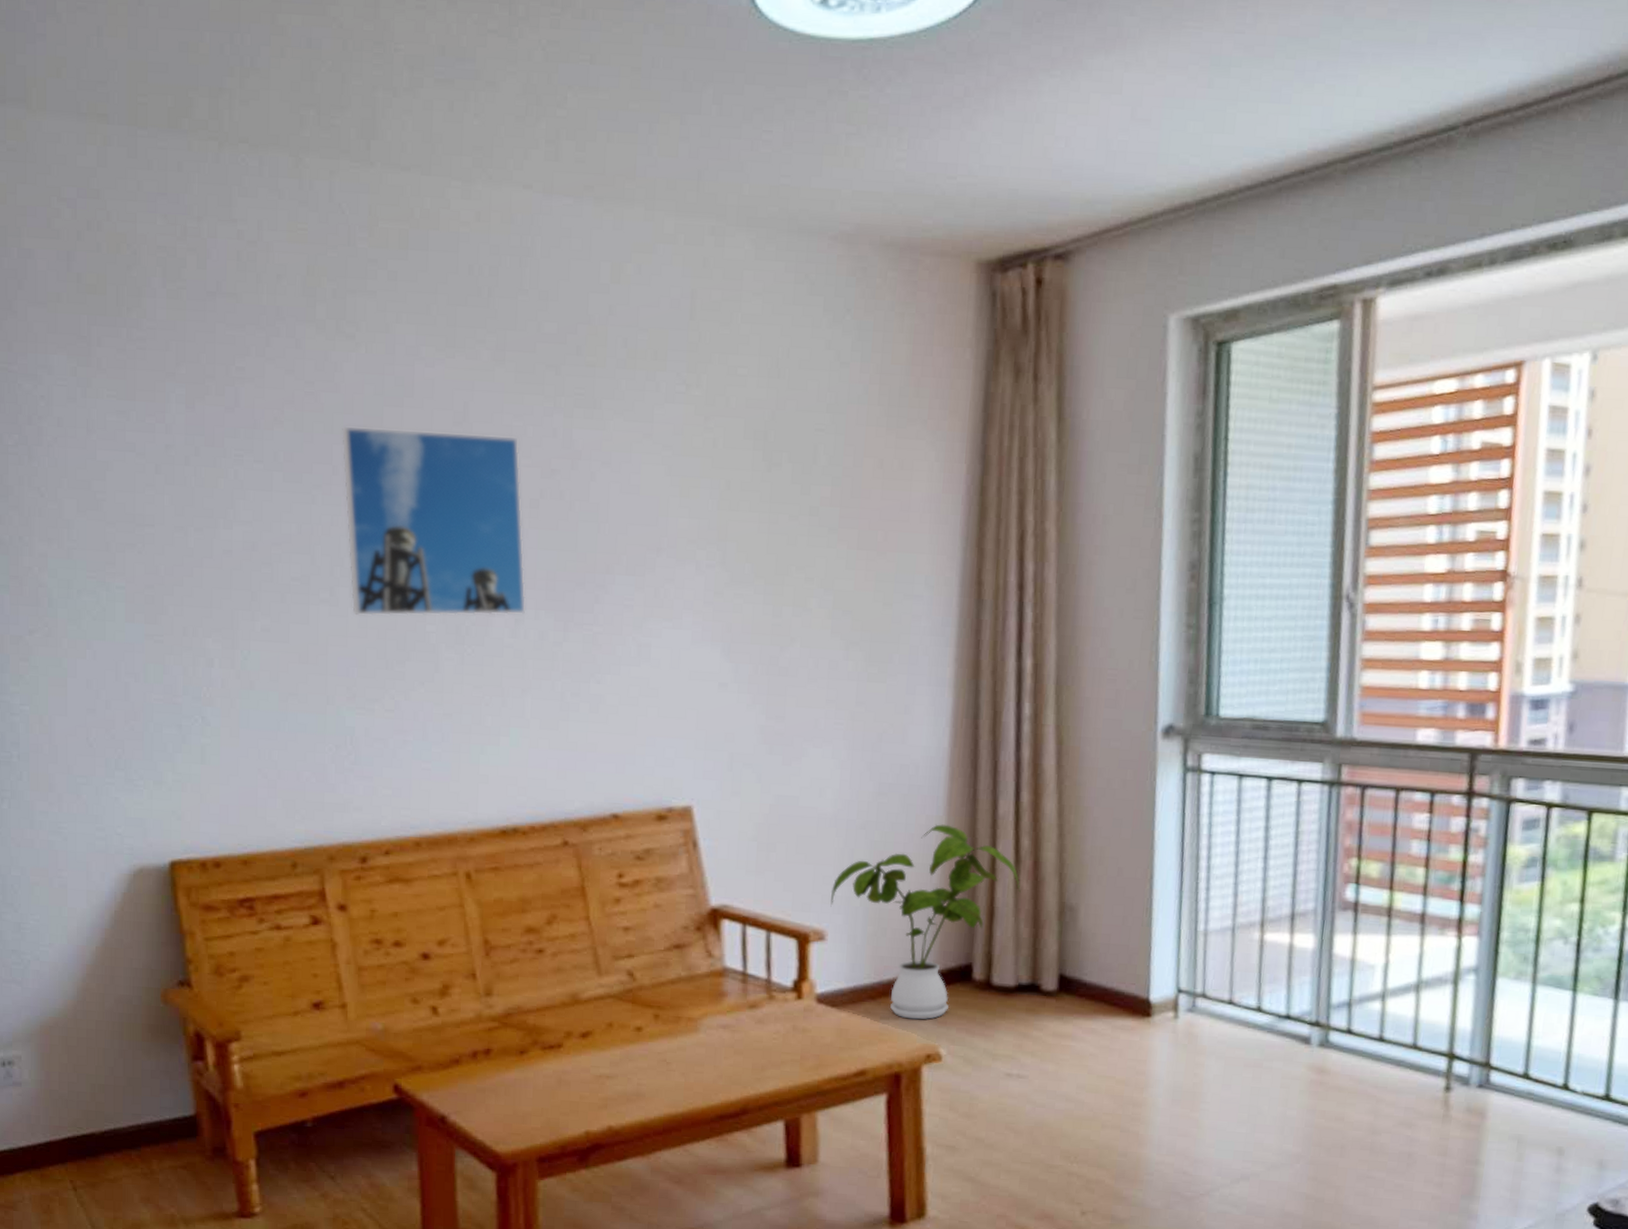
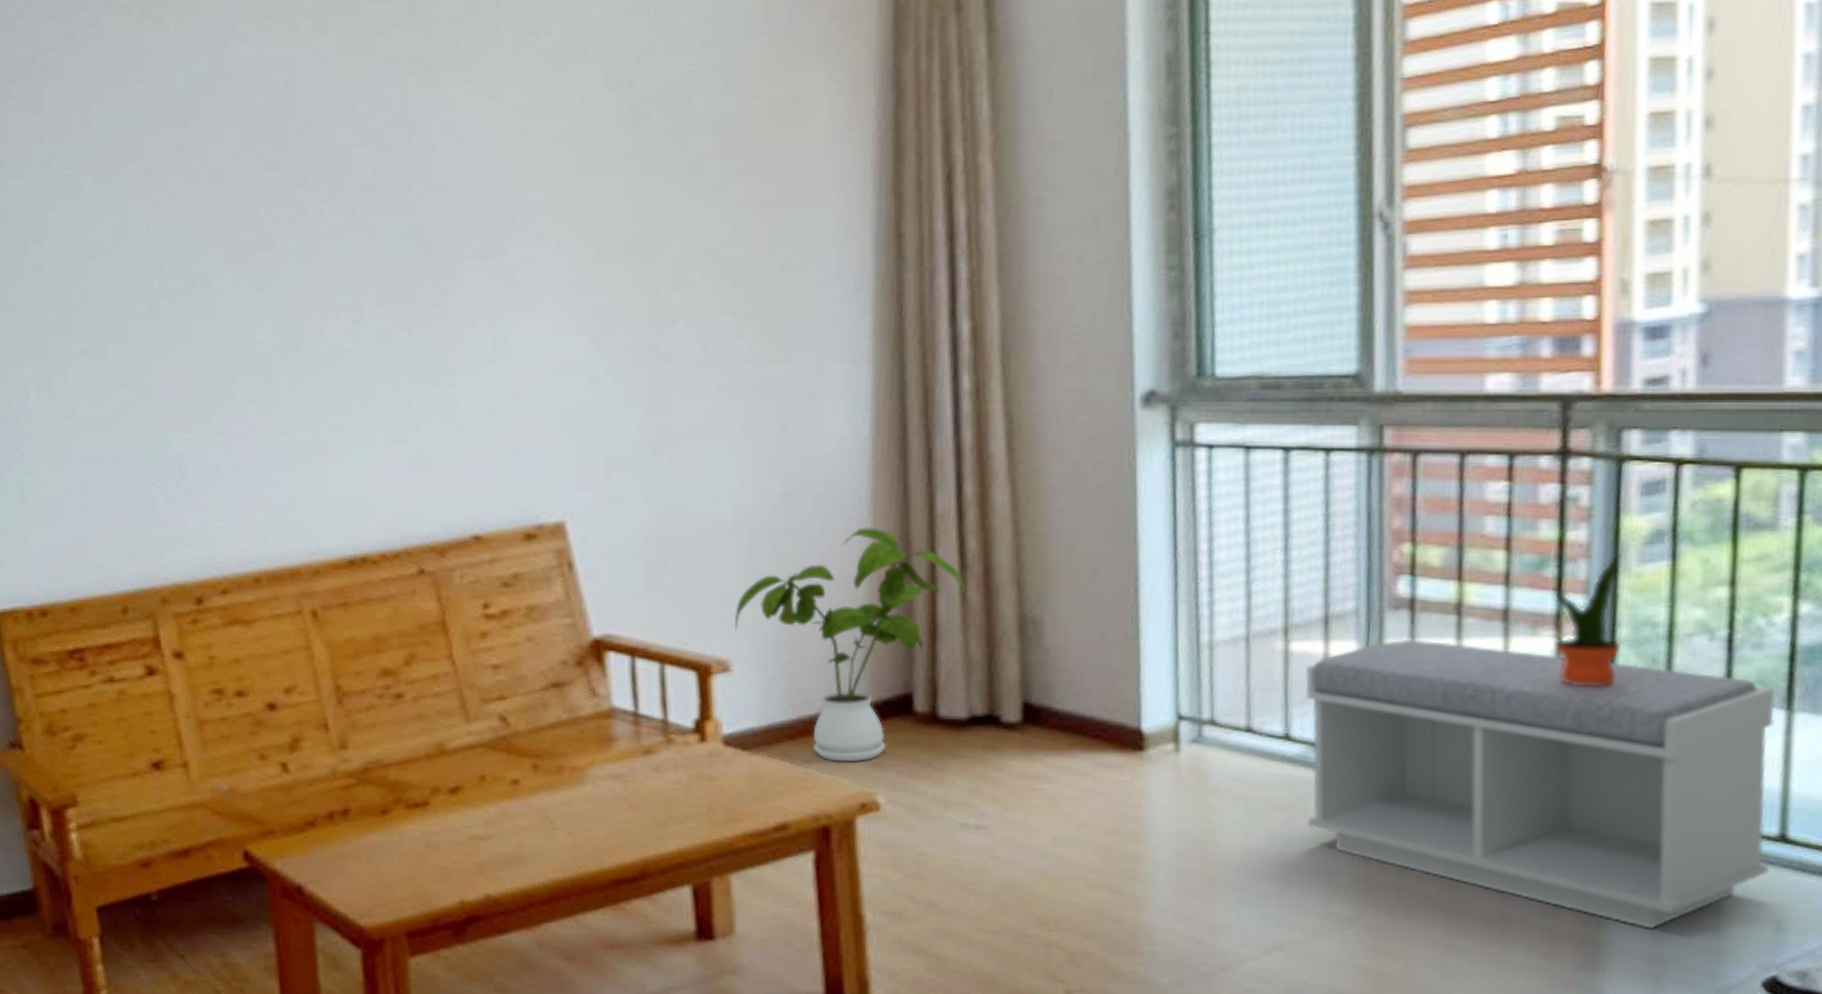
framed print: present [341,425,527,616] -> none [152,115,365,329]
bench: none [1271,935,1607,1166] -> present [1305,639,1775,929]
potted plant: none [1455,874,1506,977] -> present [1552,554,1621,687]

